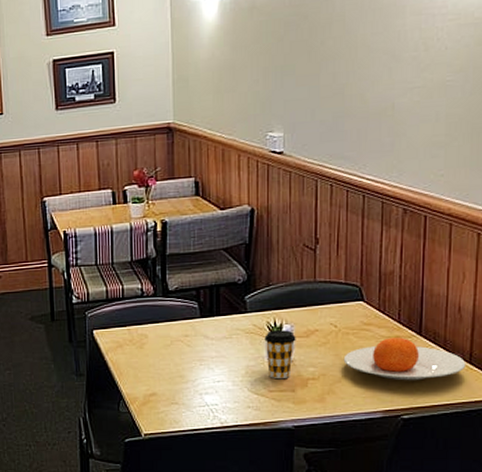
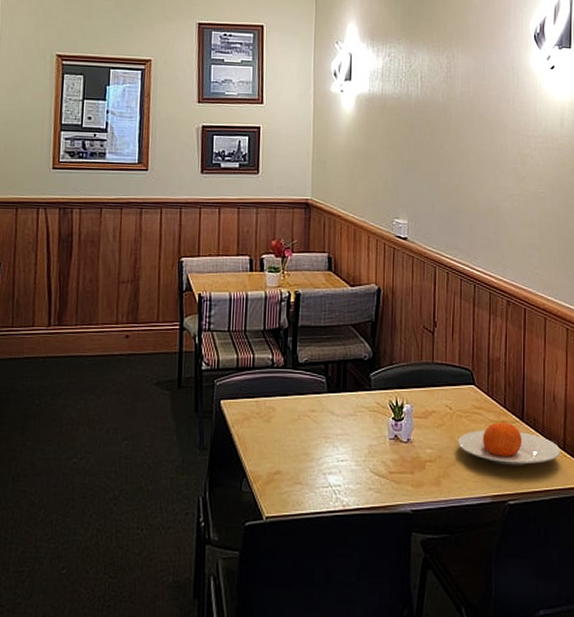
coffee cup: present [264,330,296,380] -> none [387,410,416,461]

